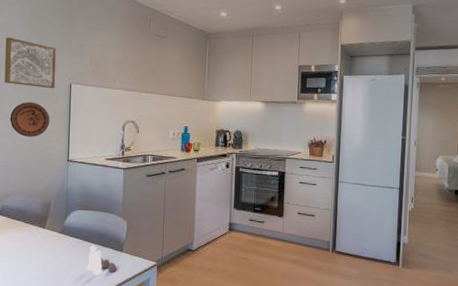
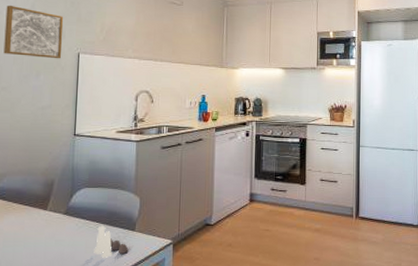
decorative plate: present [10,101,50,137] -> none [9,73,55,111]

